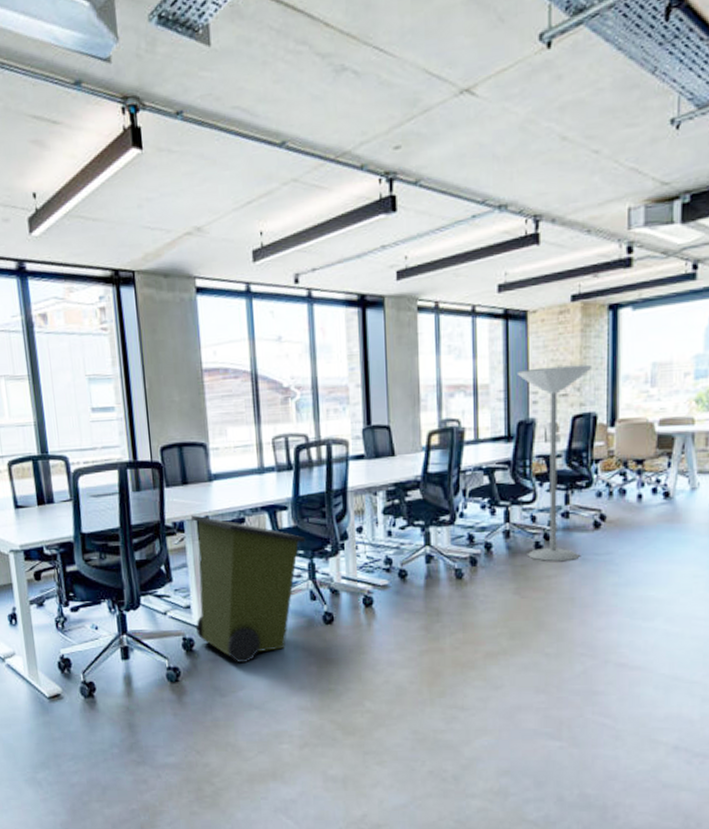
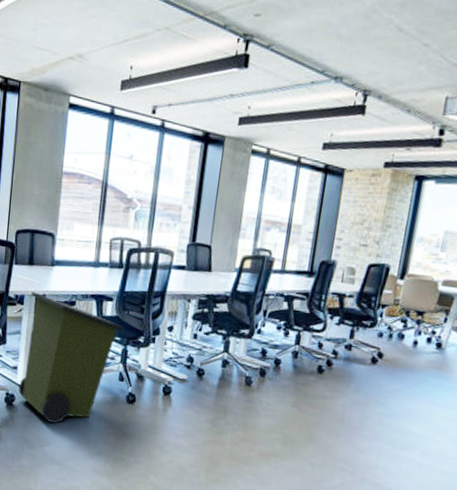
floor lamp: present [517,364,593,562] -> none [309,218,393,387]

